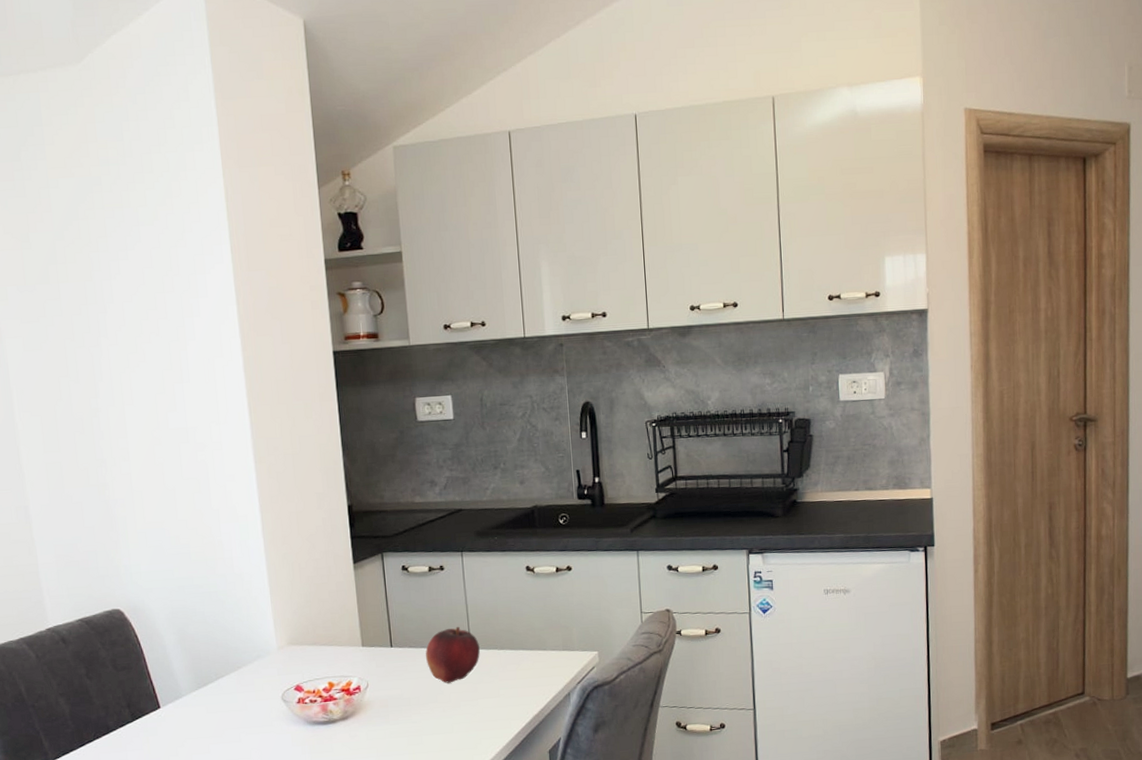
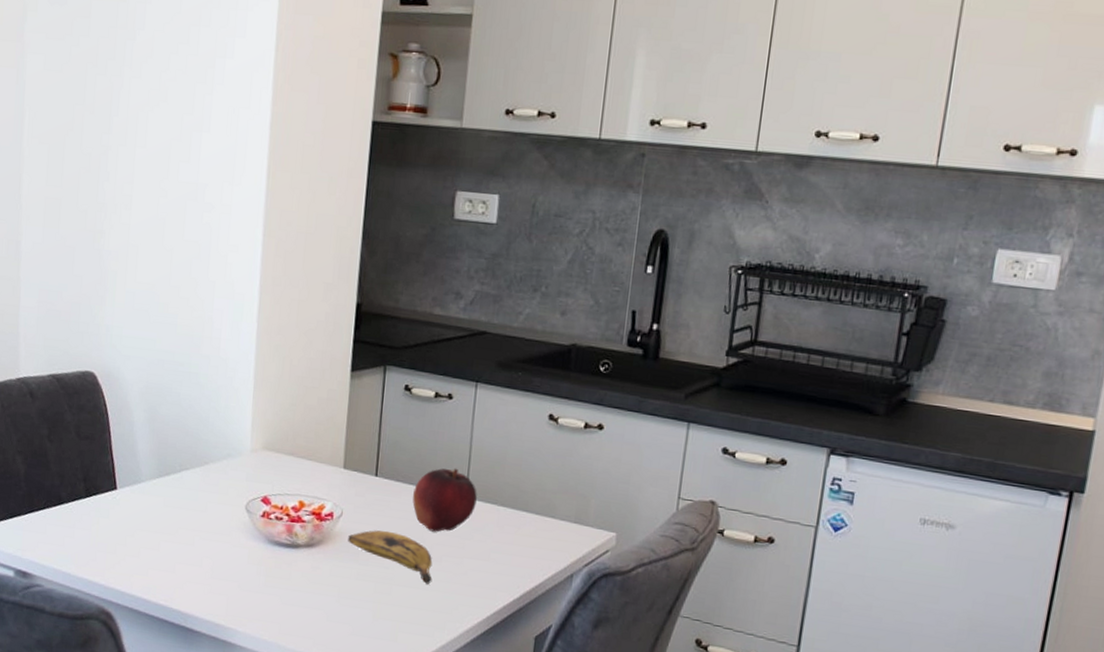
banana: none [377,691,455,728] -> present [348,530,433,584]

